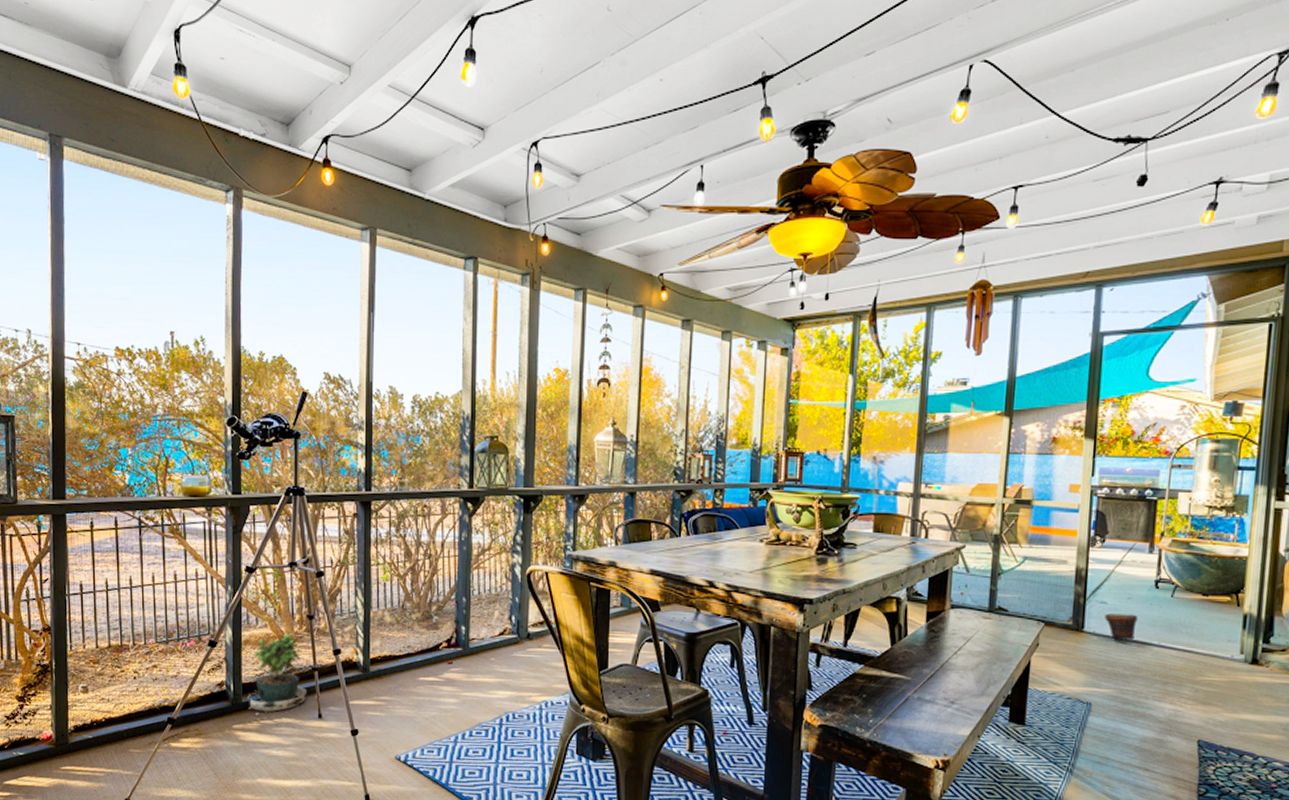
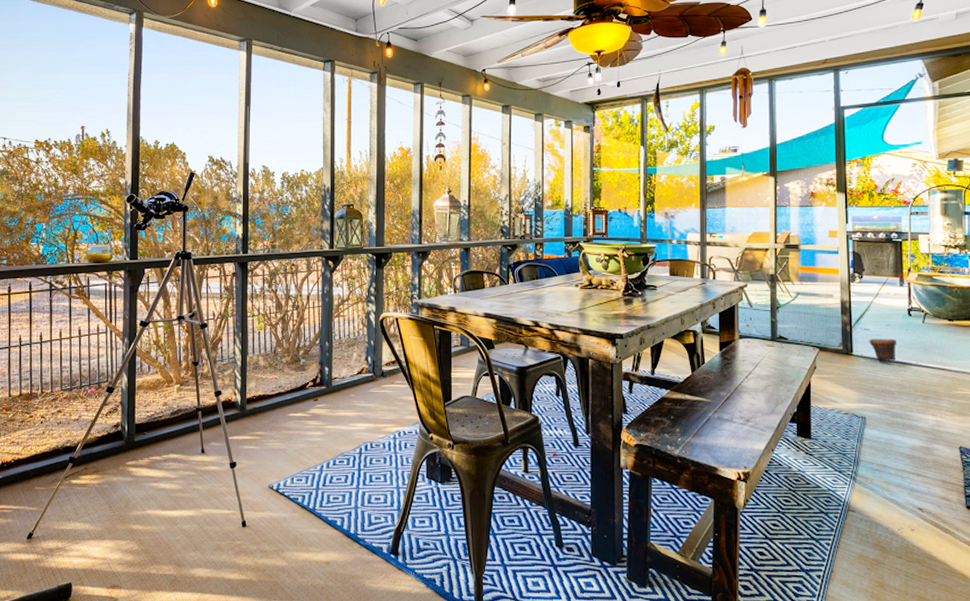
potted plant: present [248,632,307,720] -> none [140,377,192,457]

